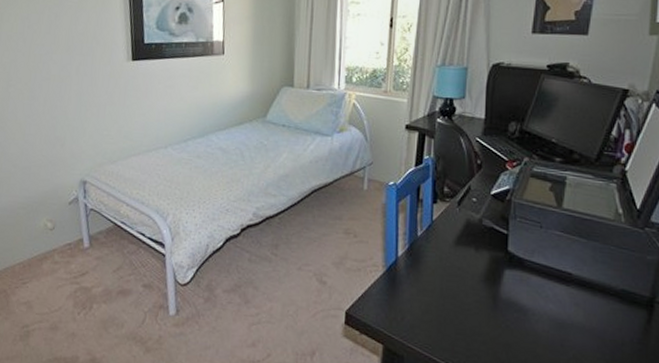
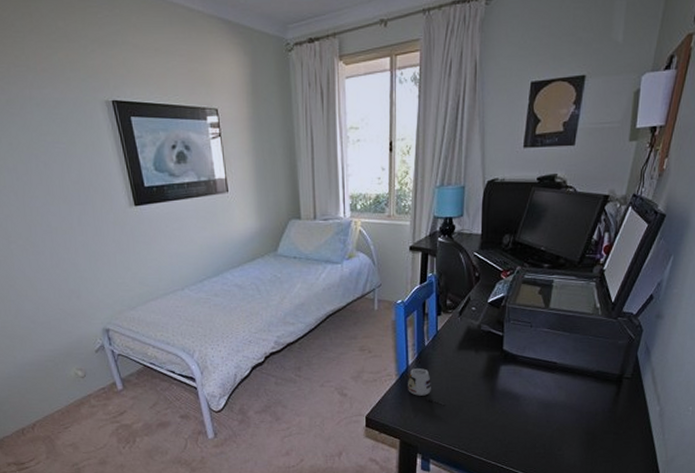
mug: none [396,261,439,312] -> present [408,368,446,407]

